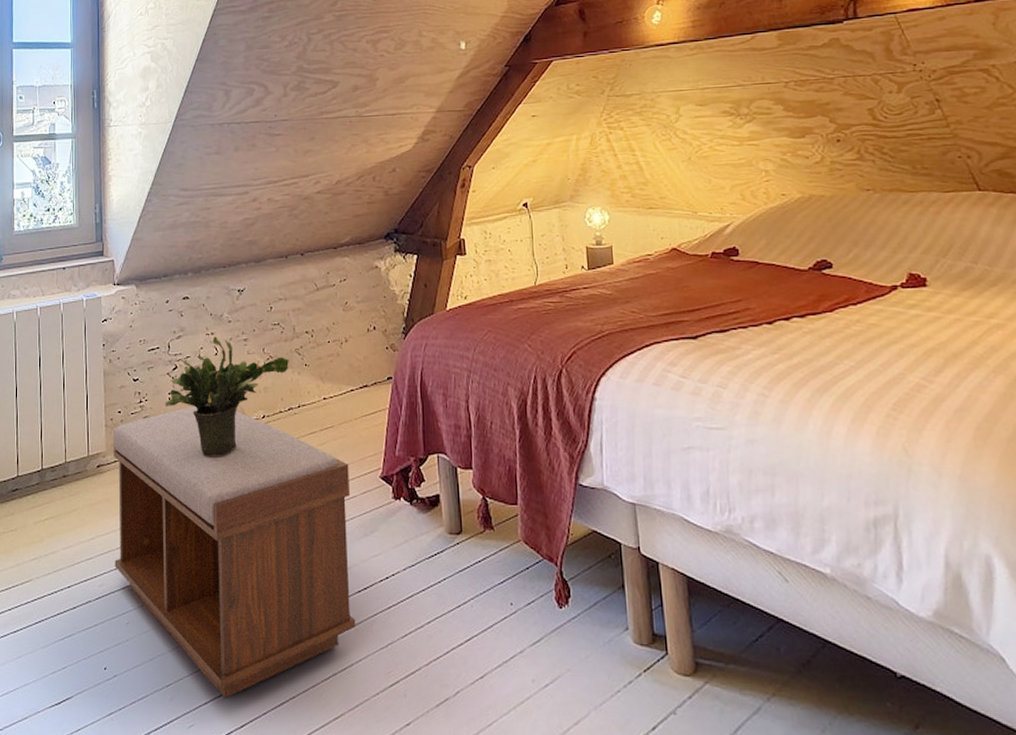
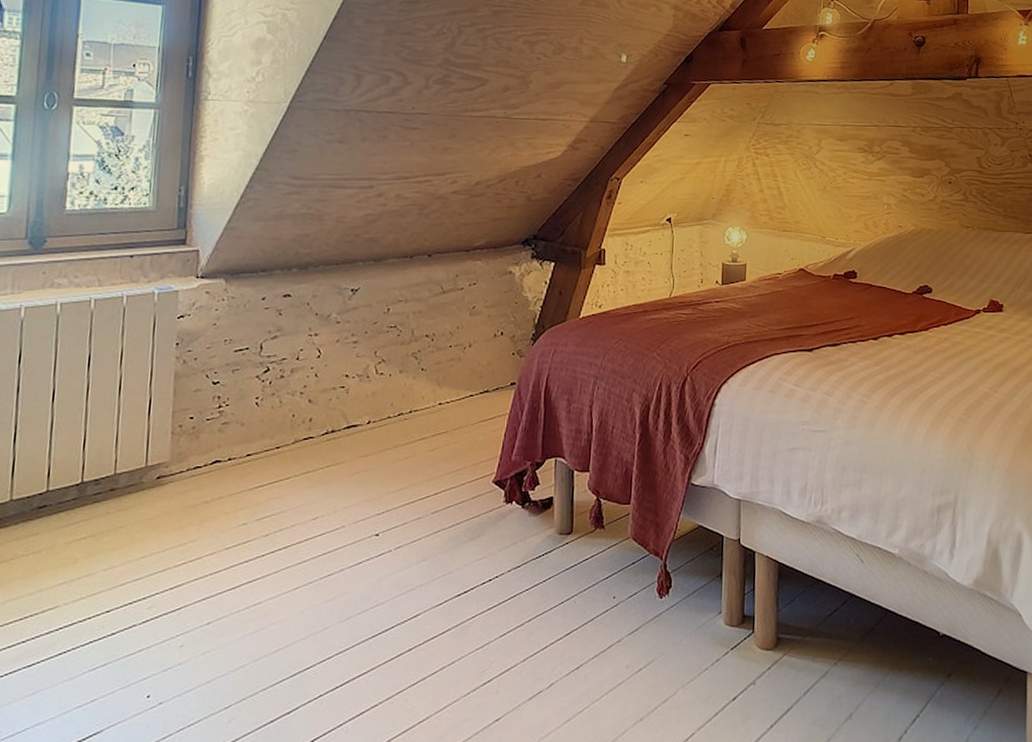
bench: present [112,406,356,698] -> none [170,412,460,714]
potted plant: present [165,336,290,457] -> none [251,338,405,465]

